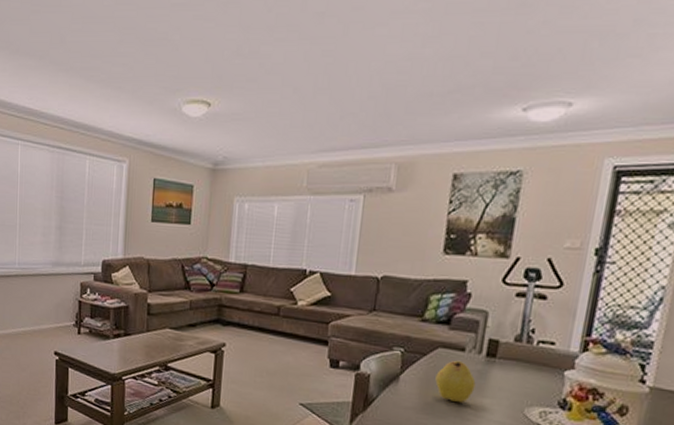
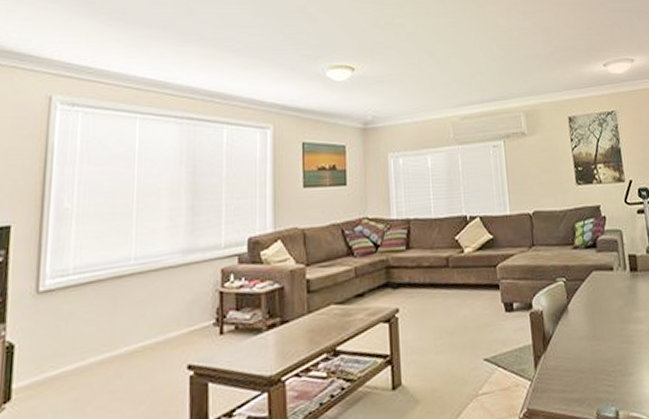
fruit: present [435,360,476,402] -> none [597,280,630,321]

